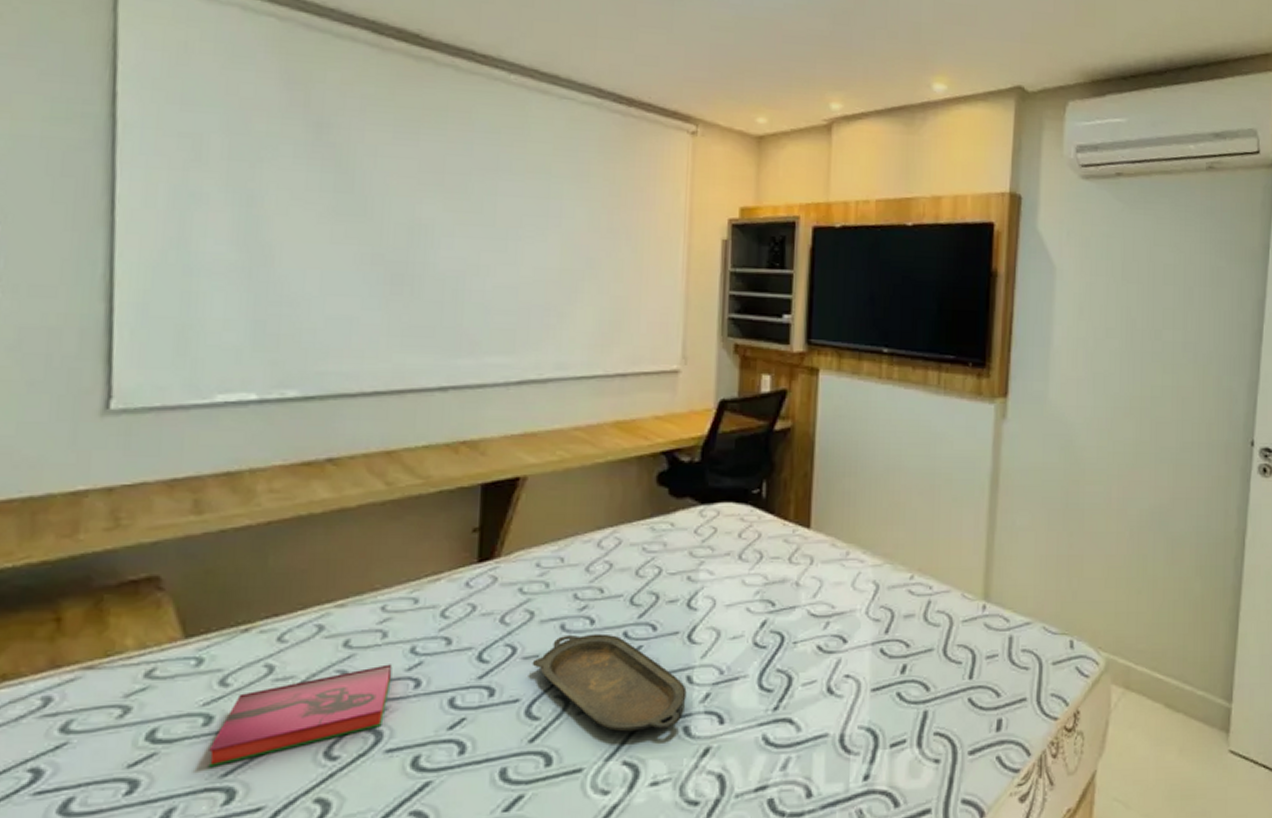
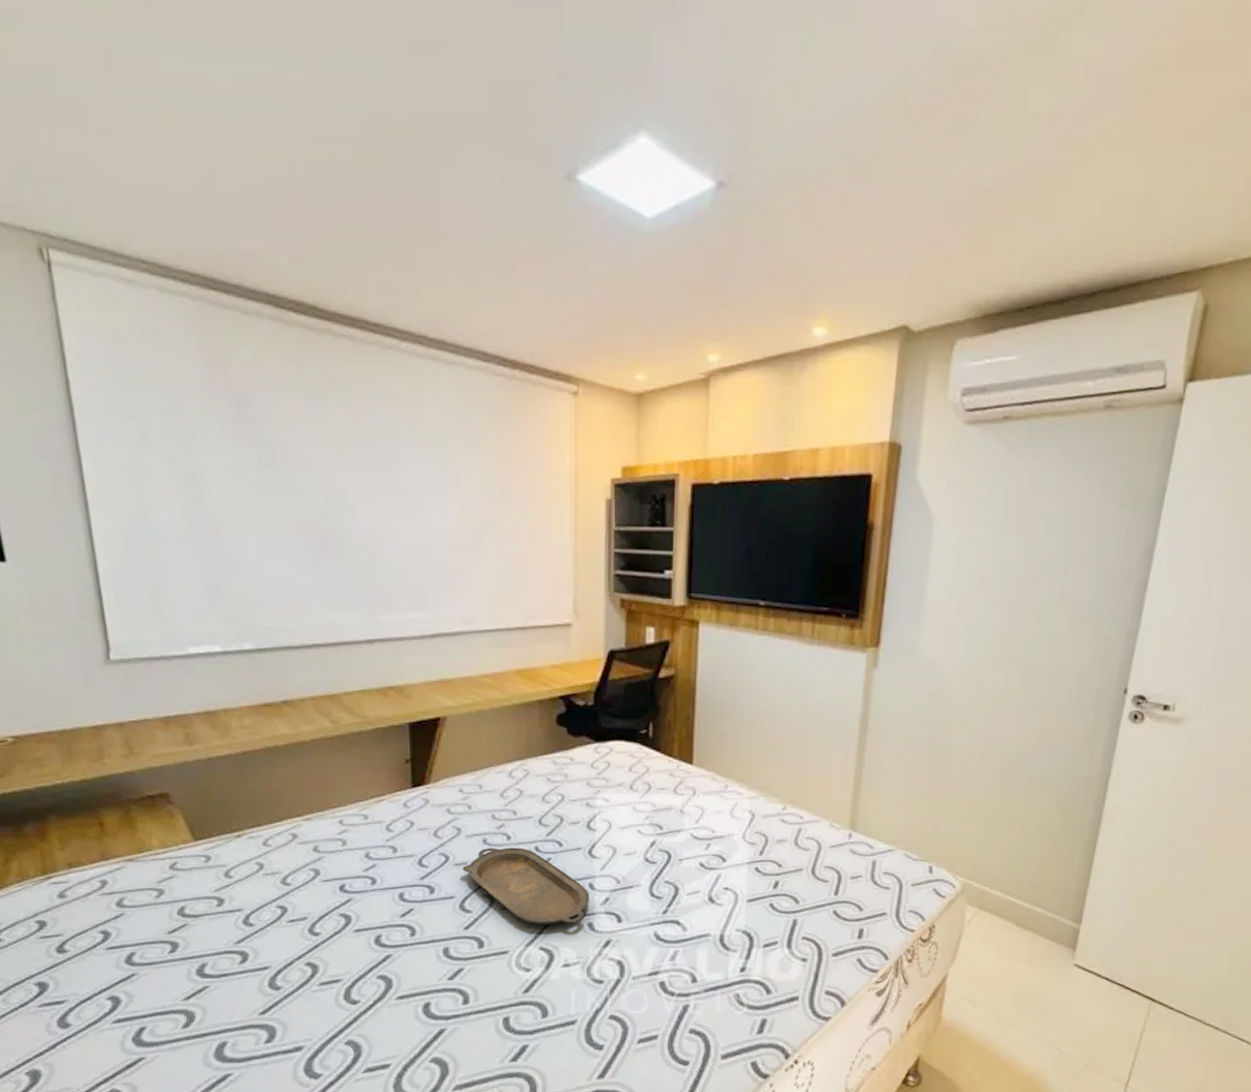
hardback book: present [208,664,393,767] -> none [224,866,353,936]

